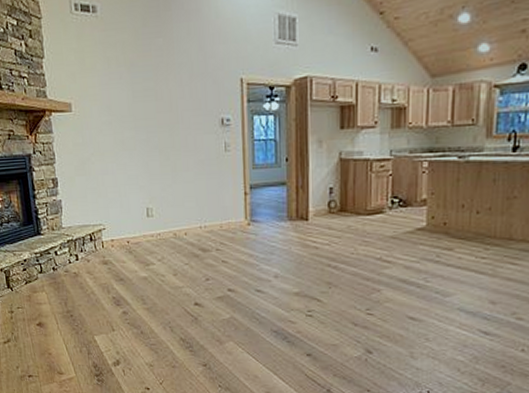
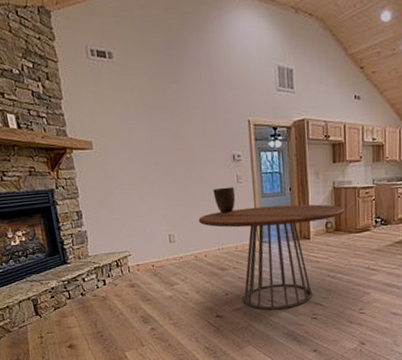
dining table: none [179,178,352,302] -> present [198,204,344,310]
ceramic pot: none [197,155,223,186] -> present [213,187,236,213]

